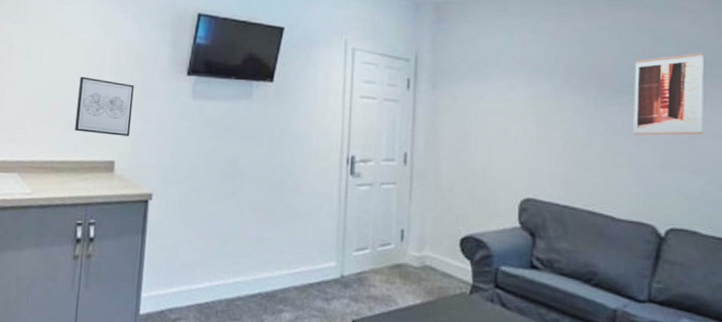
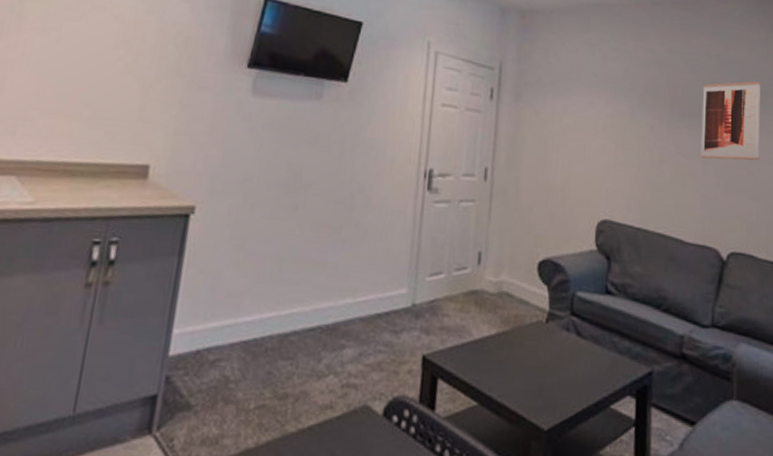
wall art: present [75,76,134,137] -> none [99,60,181,136]

